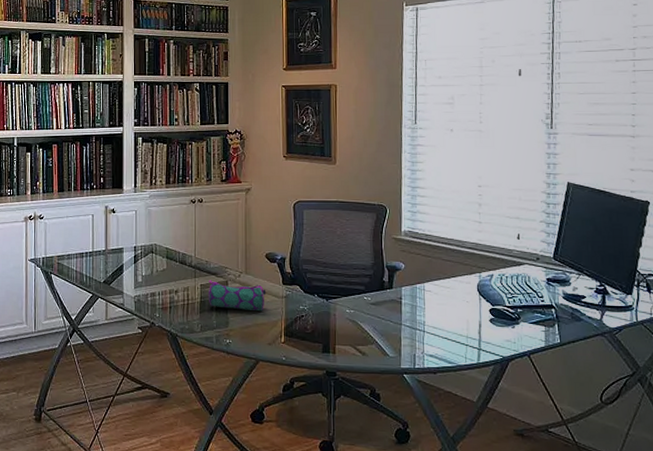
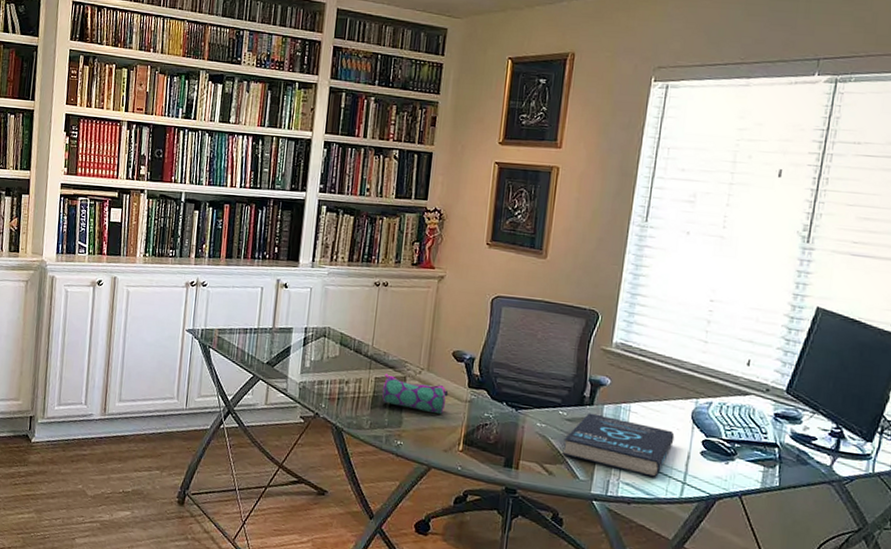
book: none [371,296,466,348] -> present [562,413,675,478]

